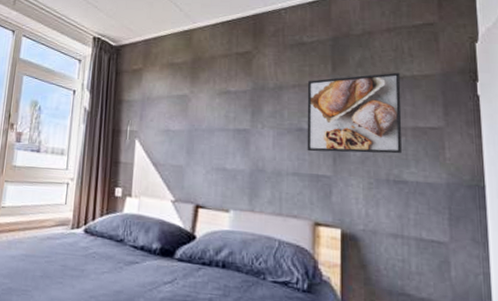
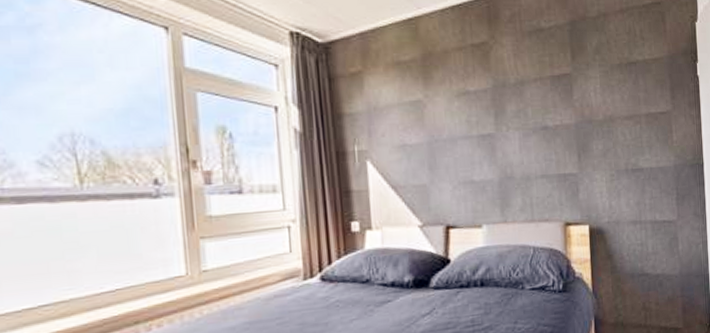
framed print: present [307,72,402,154] -> none [549,57,637,151]

